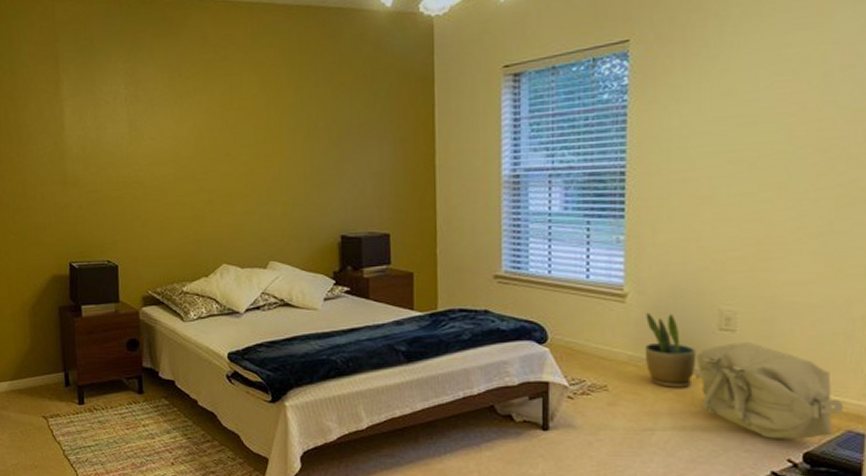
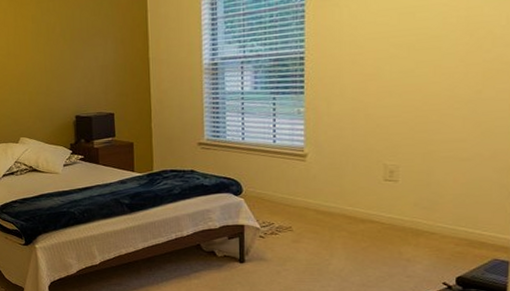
potted plant: present [644,313,697,389] -> none [322,169,365,229]
duffel bag: present [696,342,844,439] -> none [365,190,491,266]

